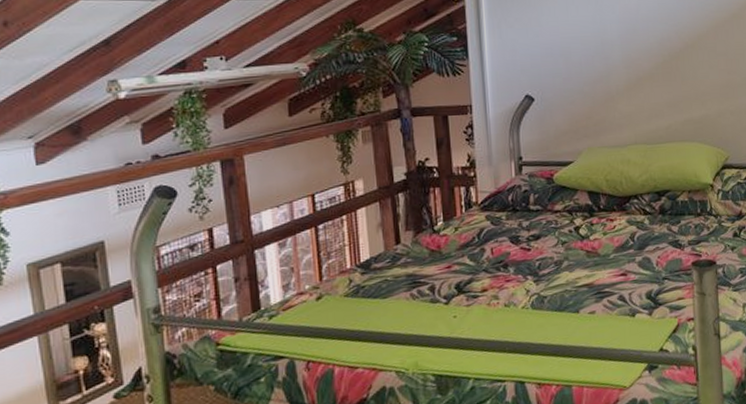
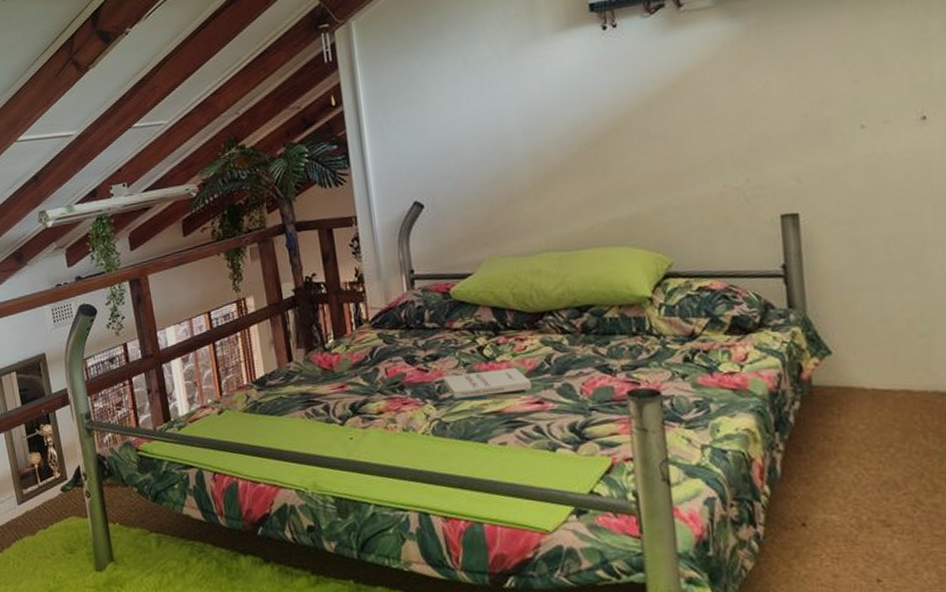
books: none [543,244,619,277] -> present [442,367,532,402]

